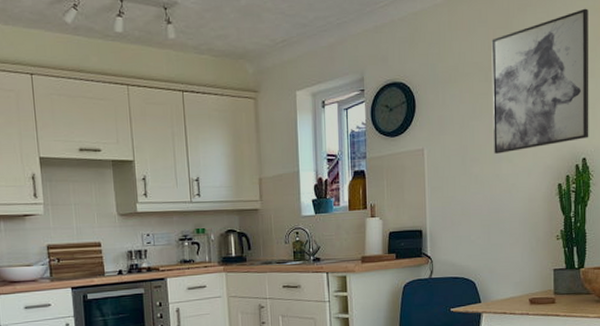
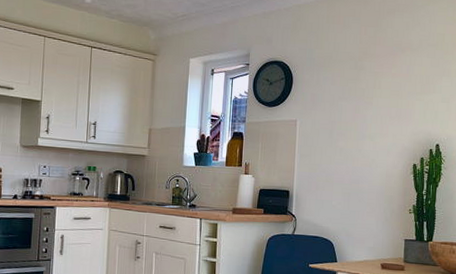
wall art: present [491,8,589,154] -> none [358,18,448,132]

